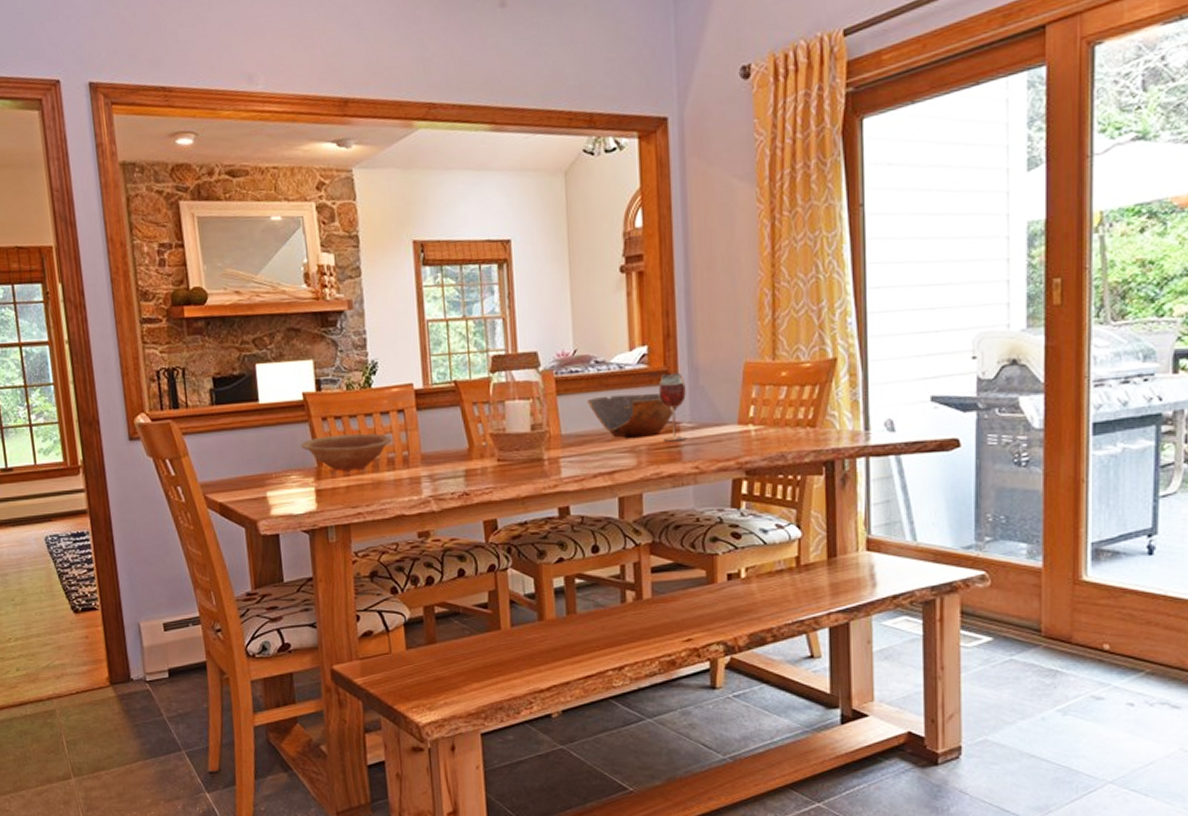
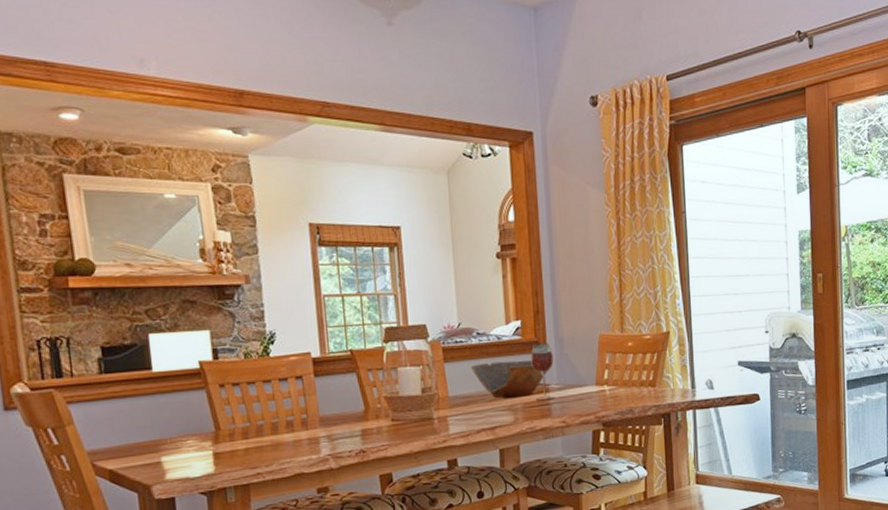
bowl: present [301,433,392,471] -> none [198,398,291,435]

